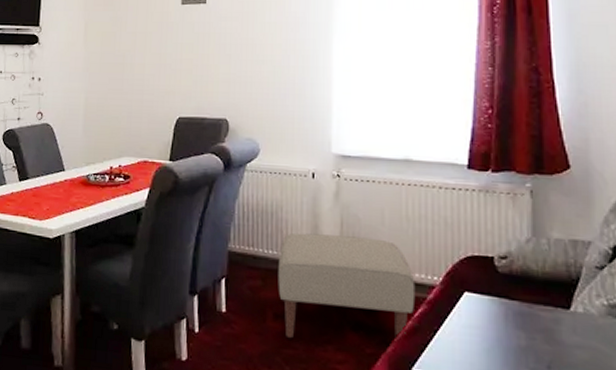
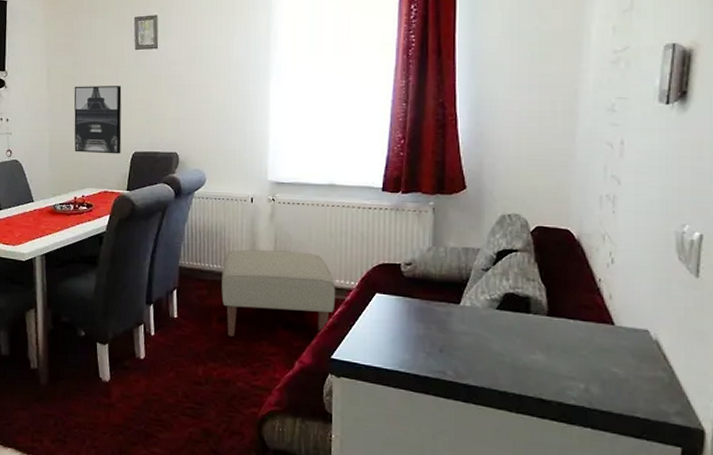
wall art: none [111,43,166,120] -> present [74,86,122,154]

